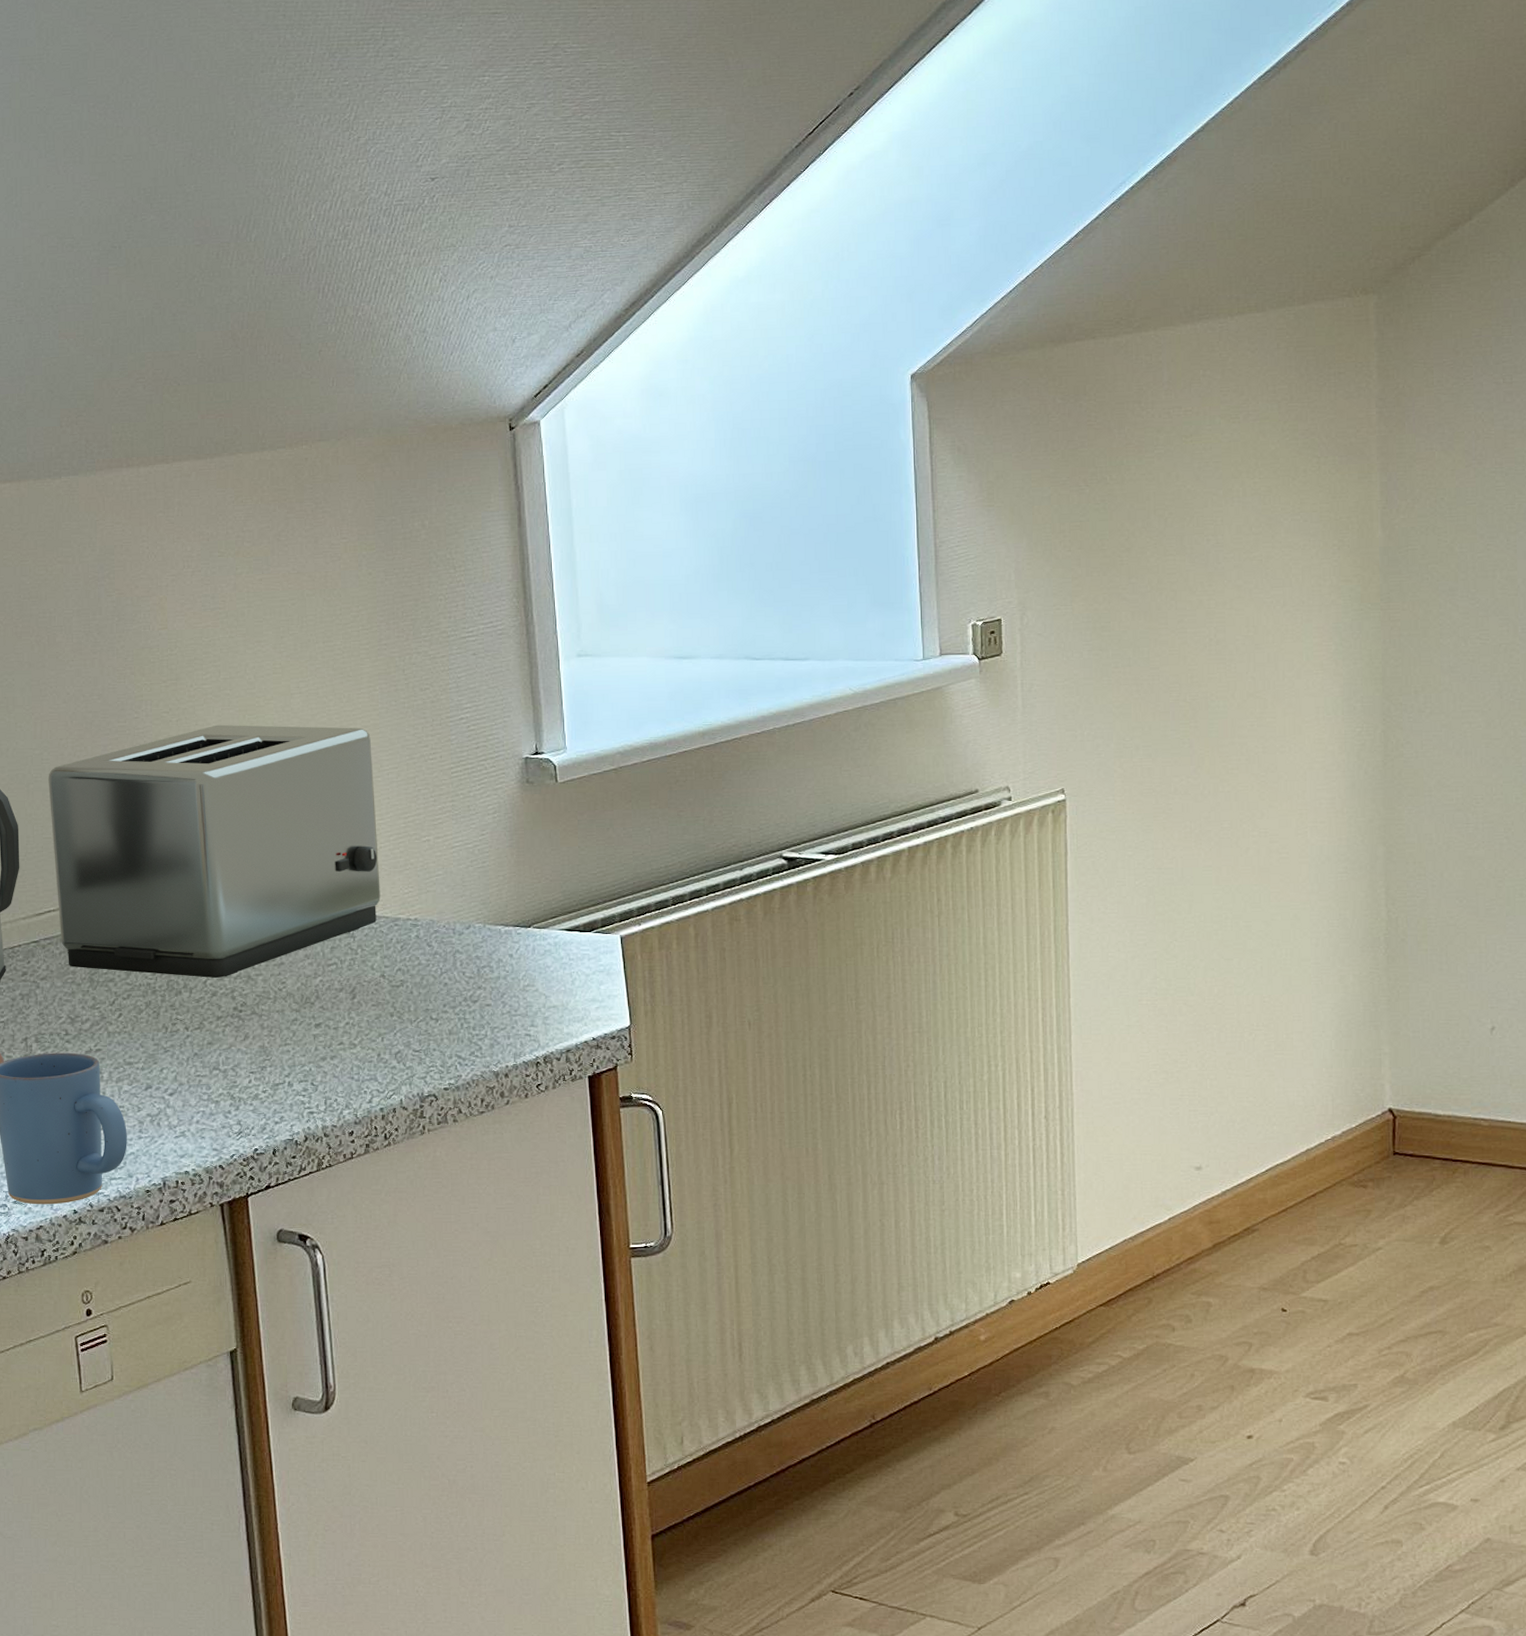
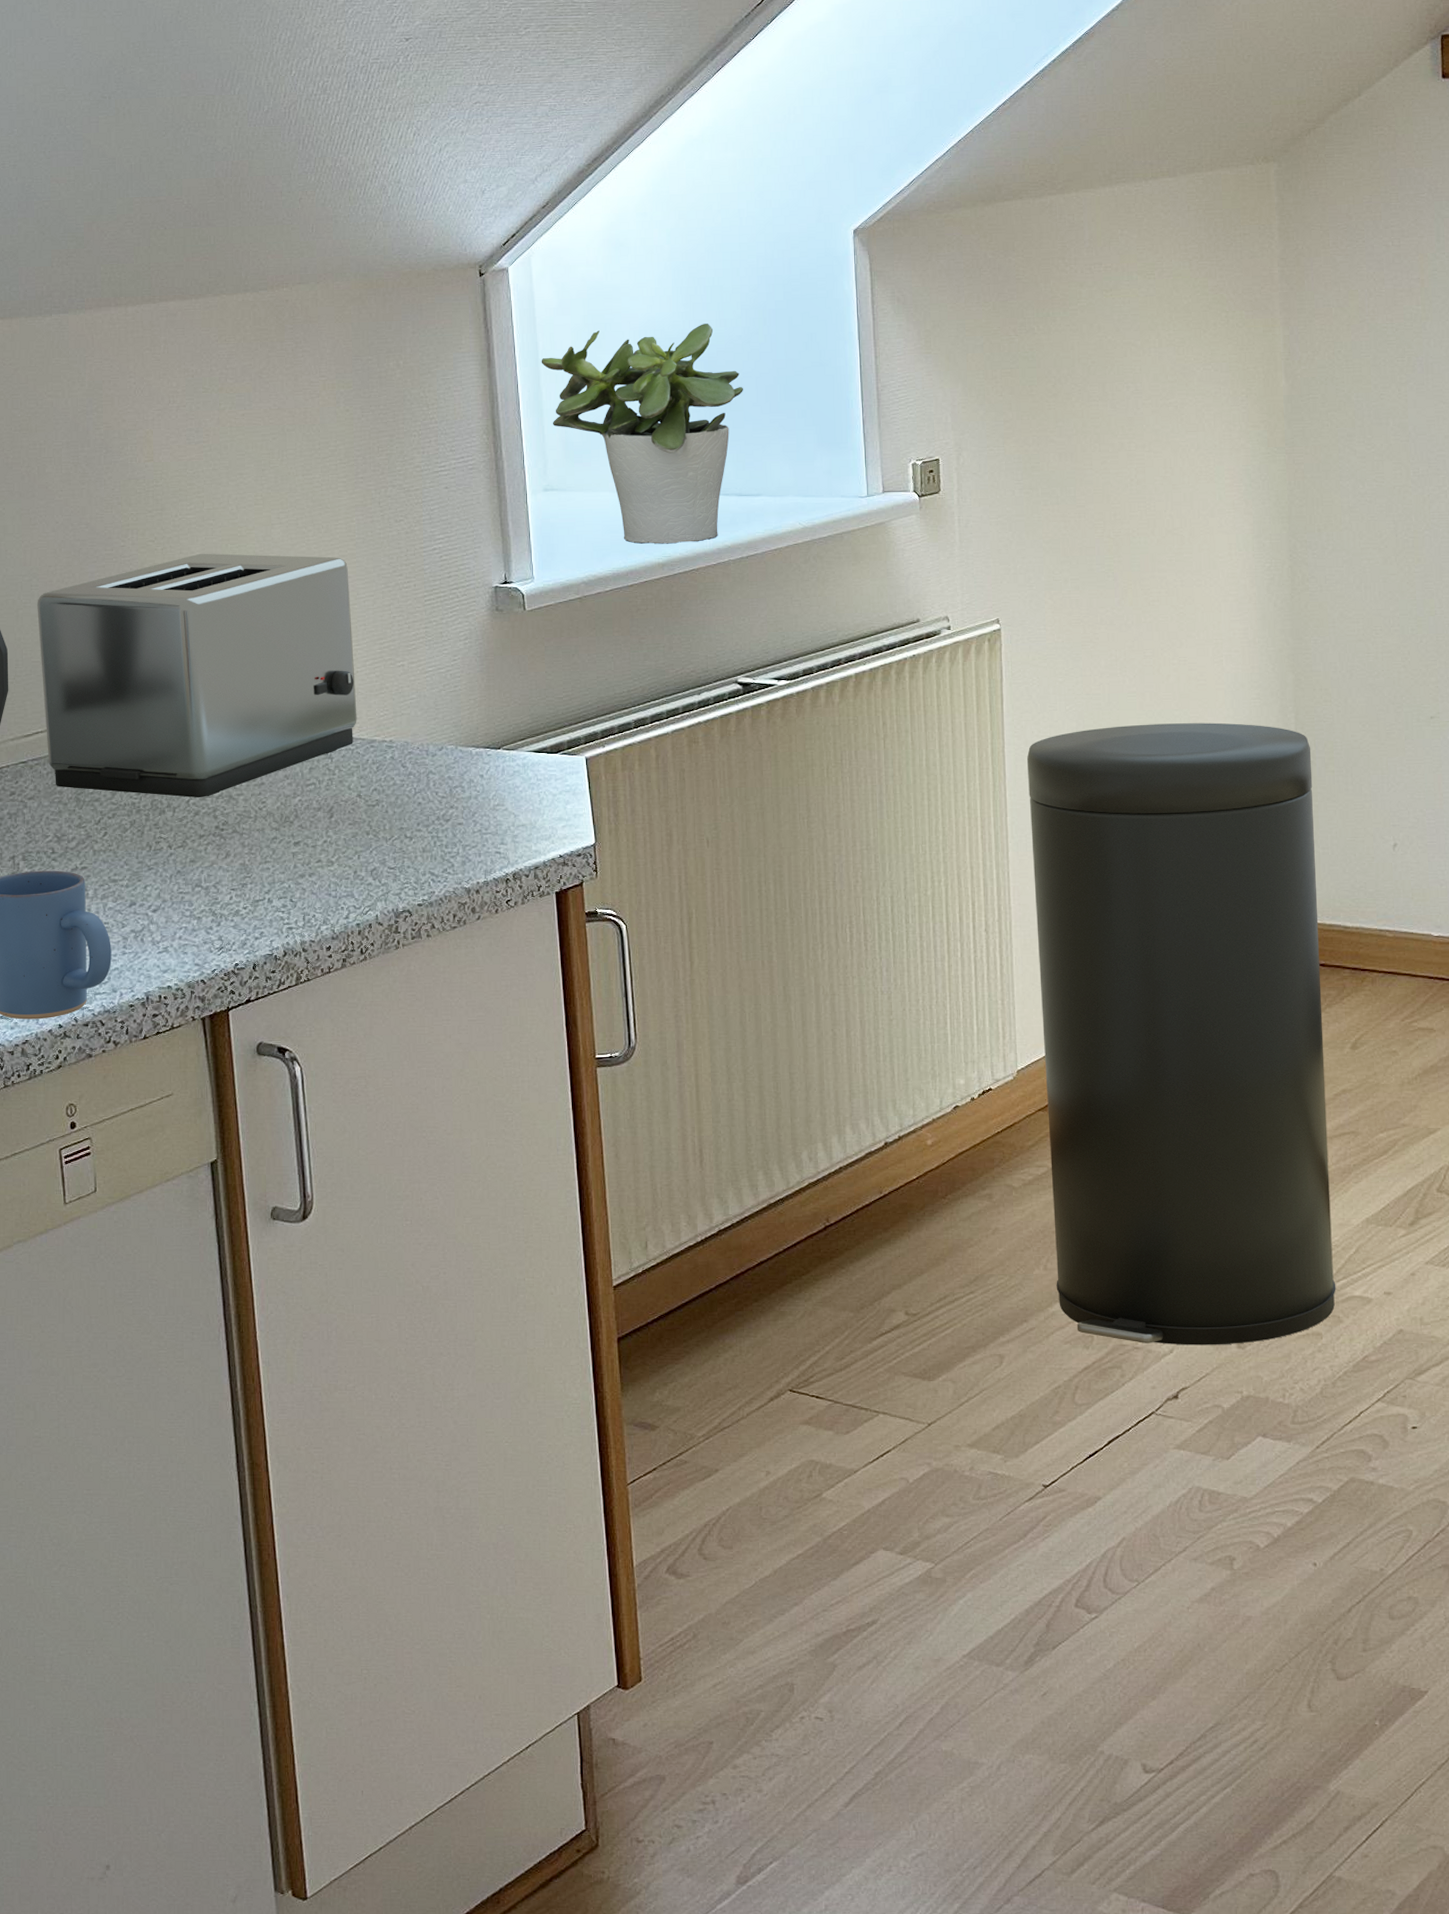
potted plant: none [574,477,791,713] -> present [541,324,743,545]
pedal bin: none [1092,898,1419,1552] -> present [1026,722,1336,1345]

